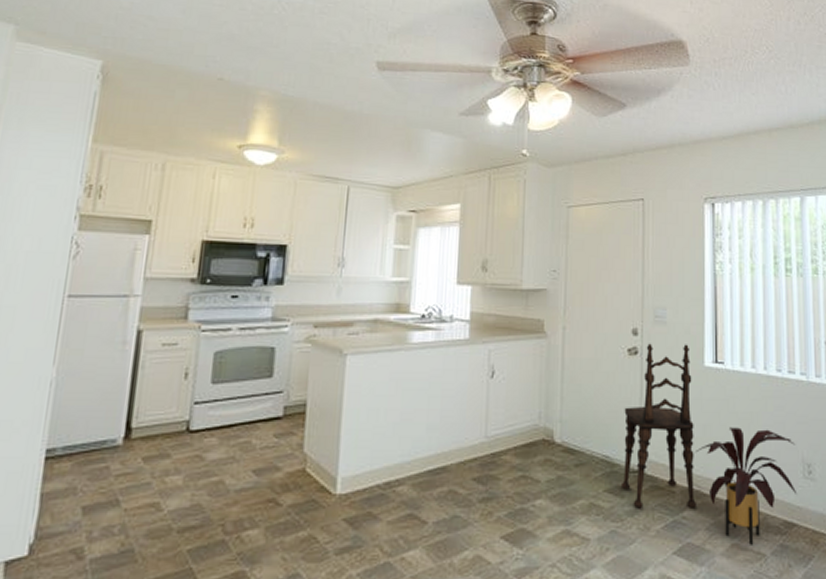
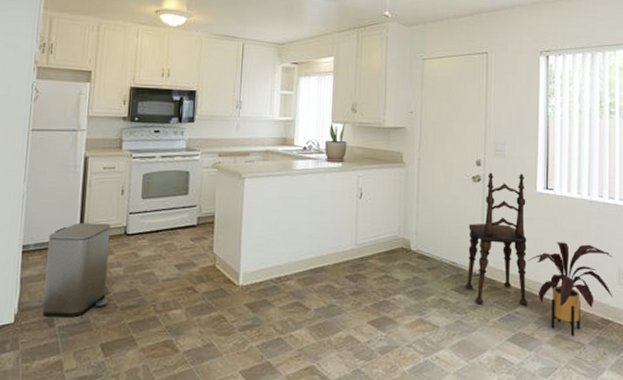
pedal bin: none [69,417,169,547] -> present [43,222,111,318]
potted plant: none [448,283,476,334] -> present [325,122,347,163]

